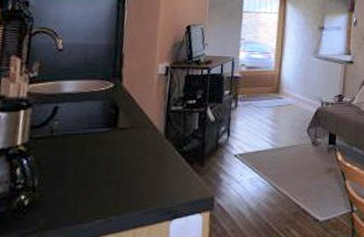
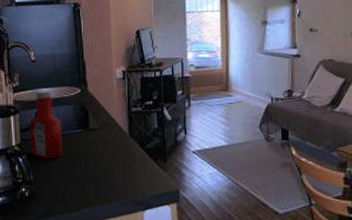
ketchup bottle: none [40,84,85,161] -> present [29,91,63,159]

